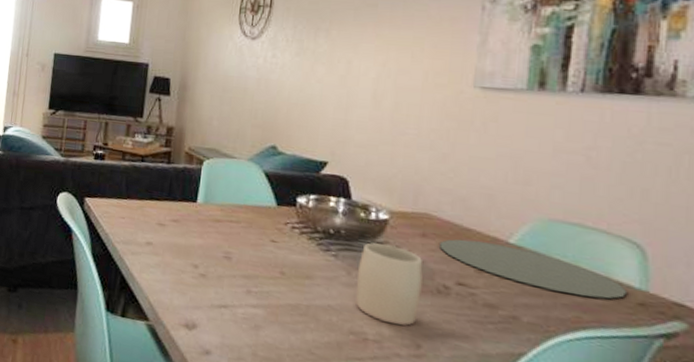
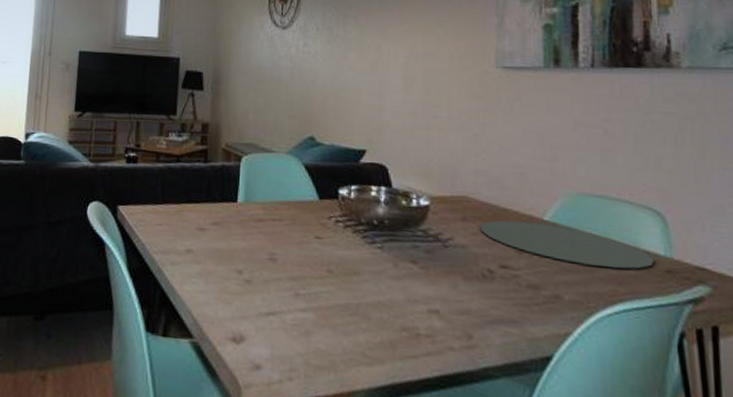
mug: present [356,242,423,326] -> none [403,231,468,316]

